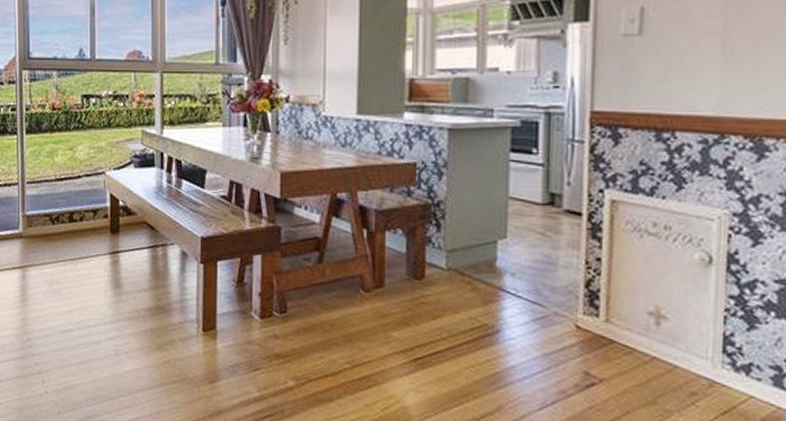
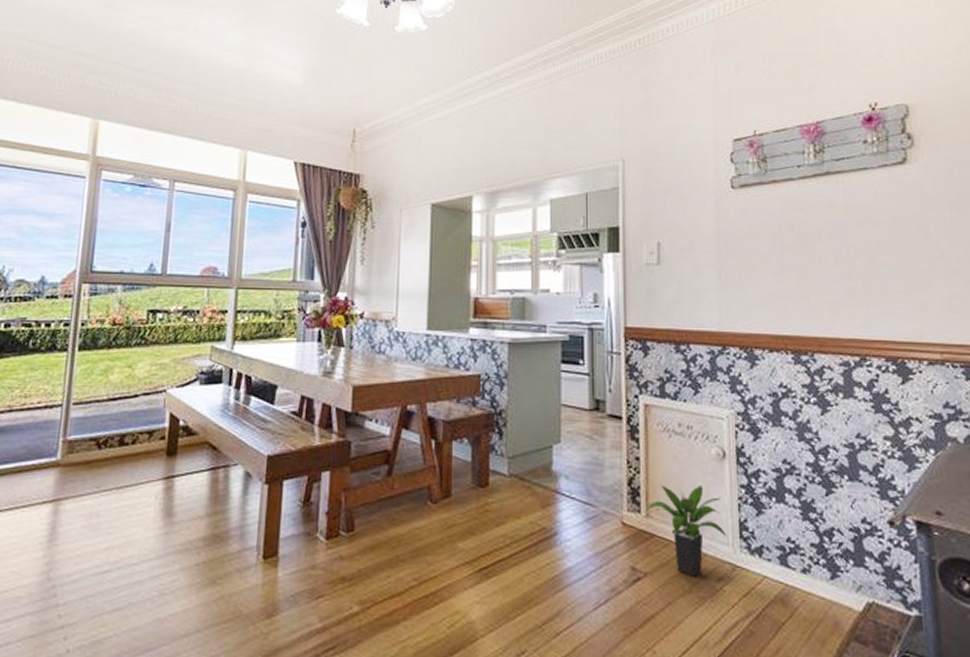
potted plant: none [606,289,706,389] -> present [646,485,727,577]

